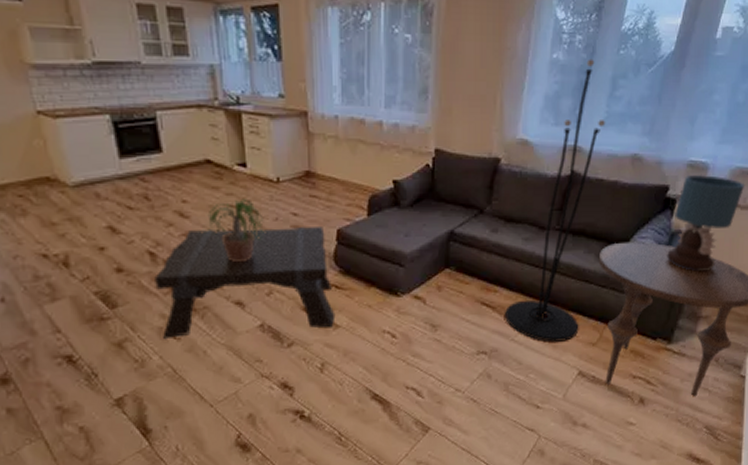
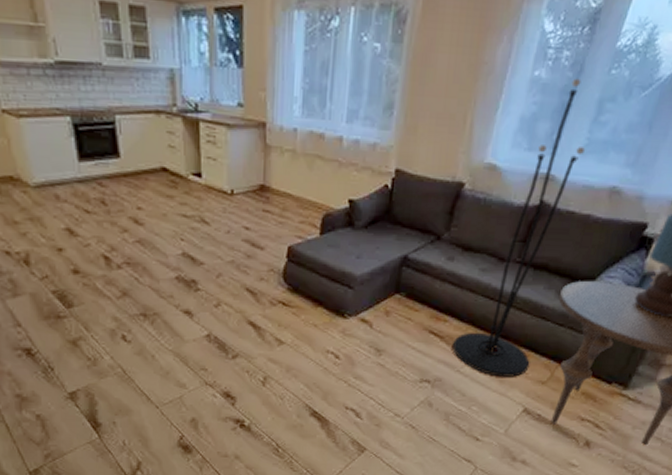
coffee table: present [154,227,336,339] -> none [108,238,281,344]
potted plant: present [207,198,266,263] -> none [161,209,217,273]

